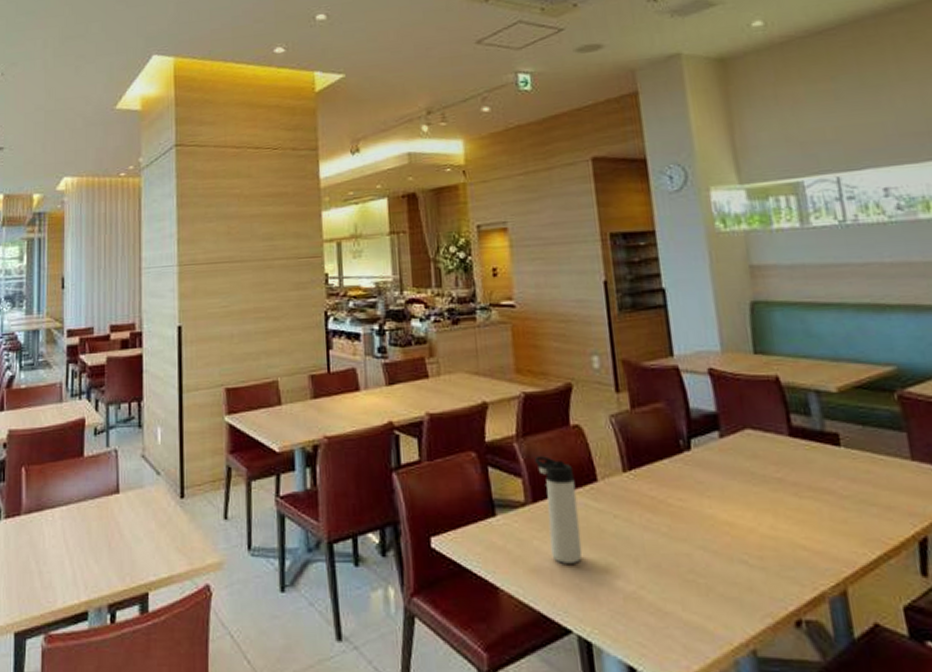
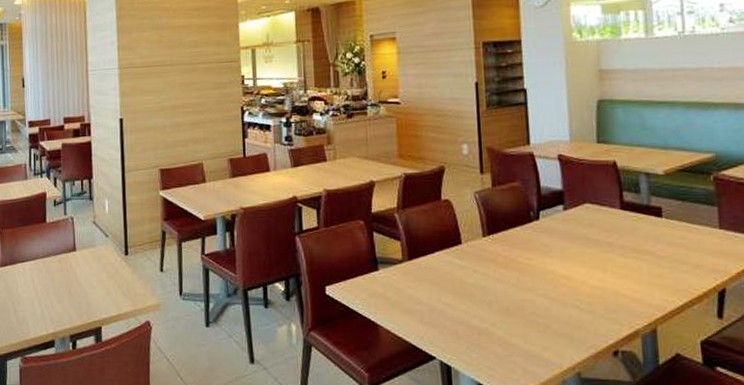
thermos bottle: present [534,456,583,564] -> none [411,224,447,307]

